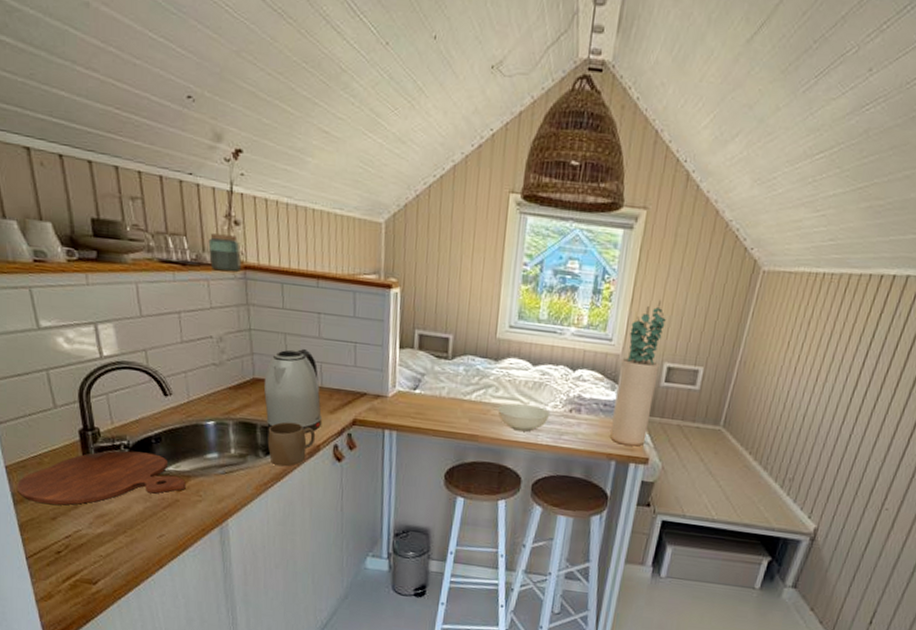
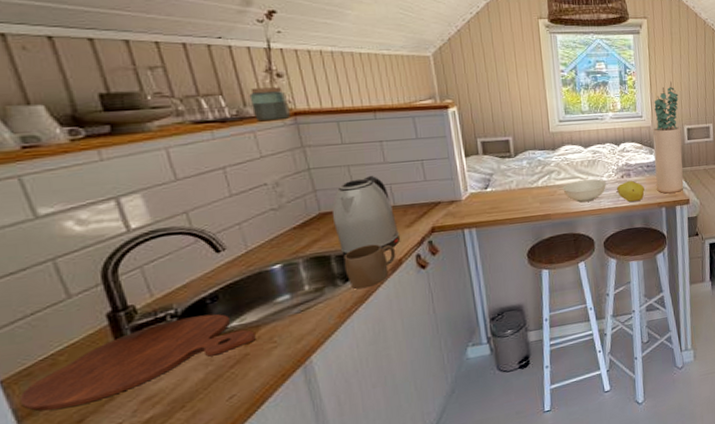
fruit: none [559,417,595,445] -> present [616,180,645,202]

